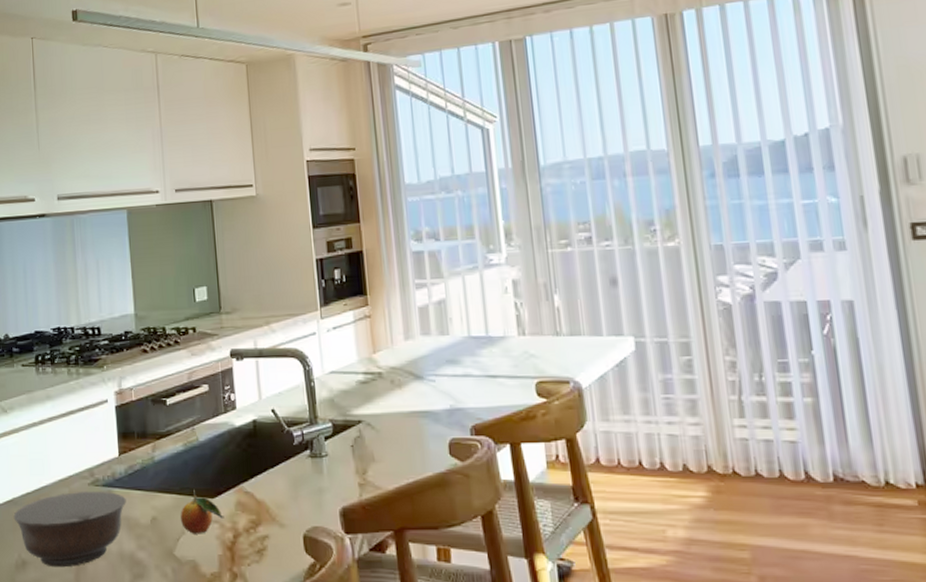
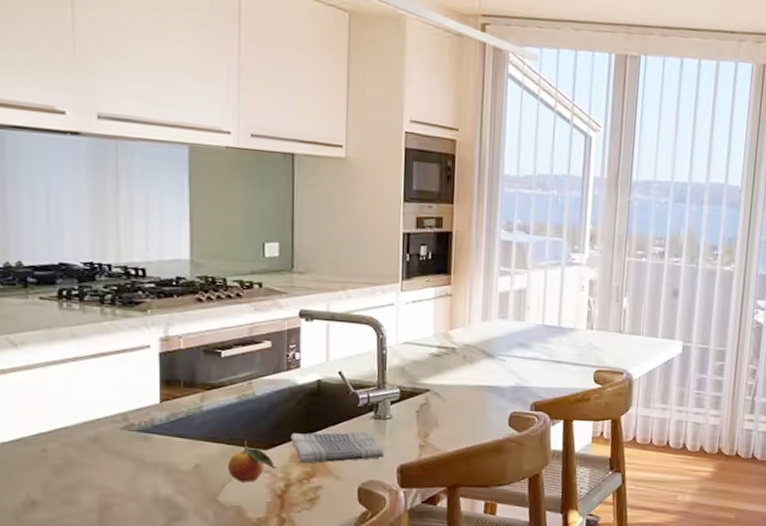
bowl: present [13,491,126,568] -> none [22,435,166,509]
dish towel: none [234,472,325,511] -> present [290,431,385,464]

